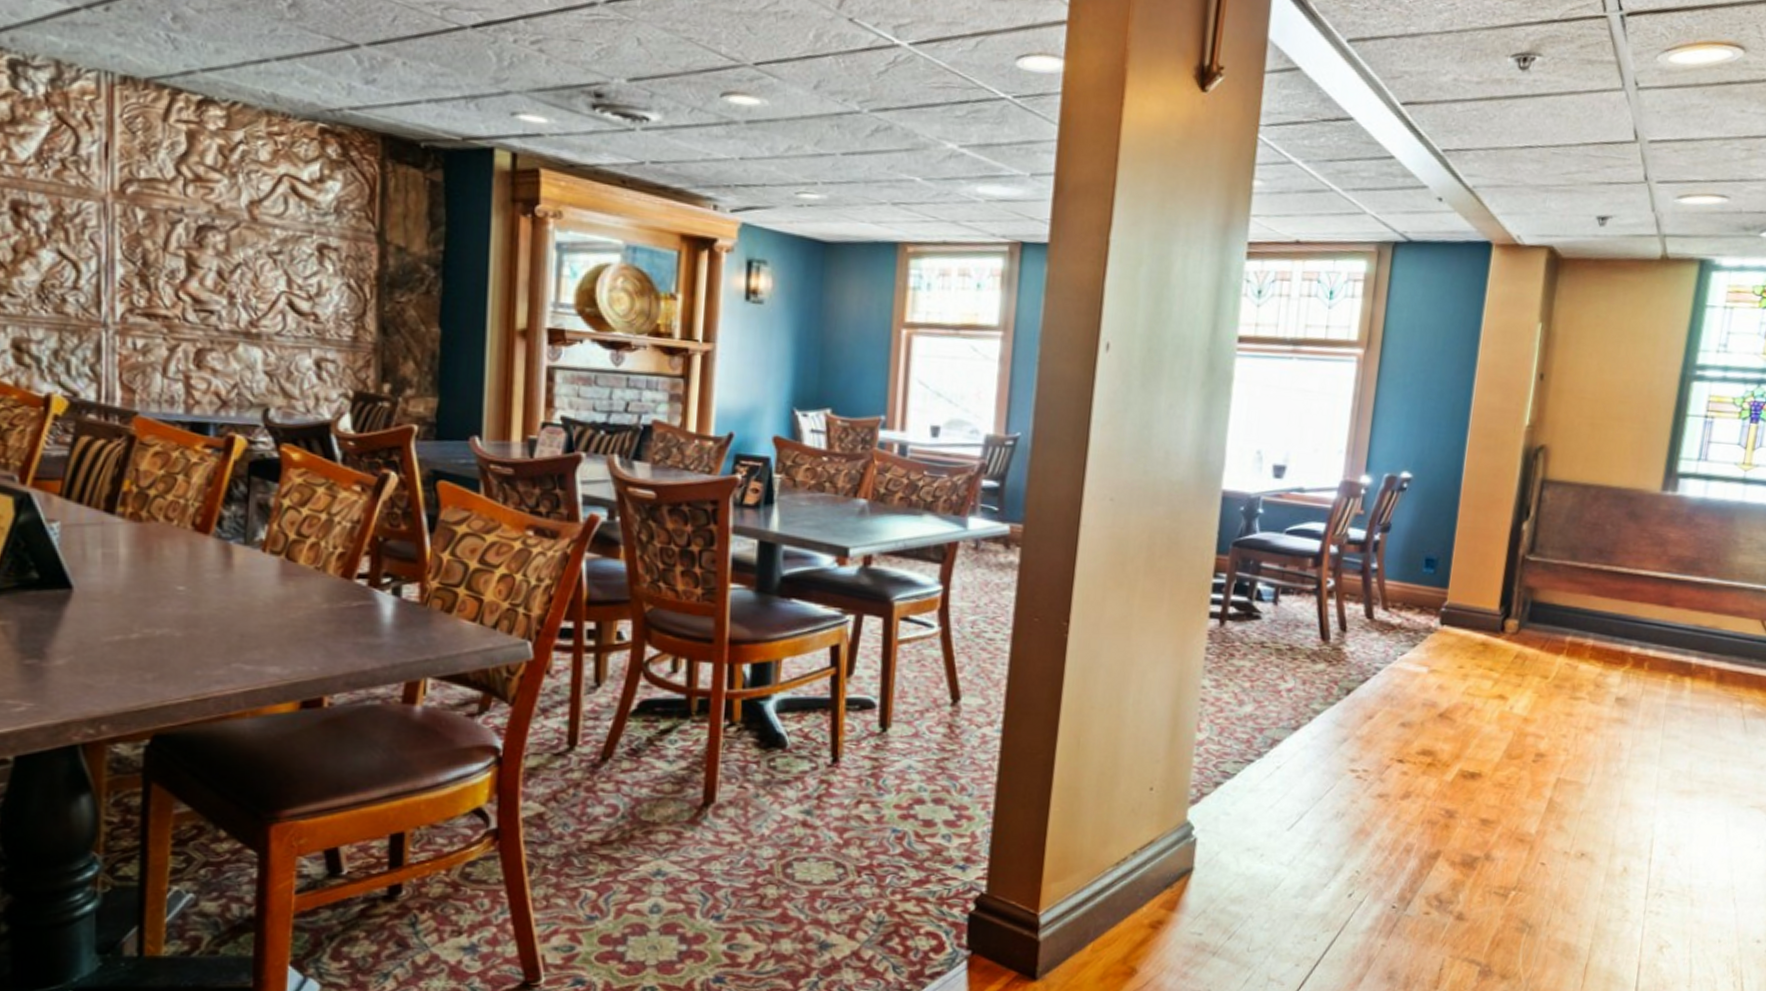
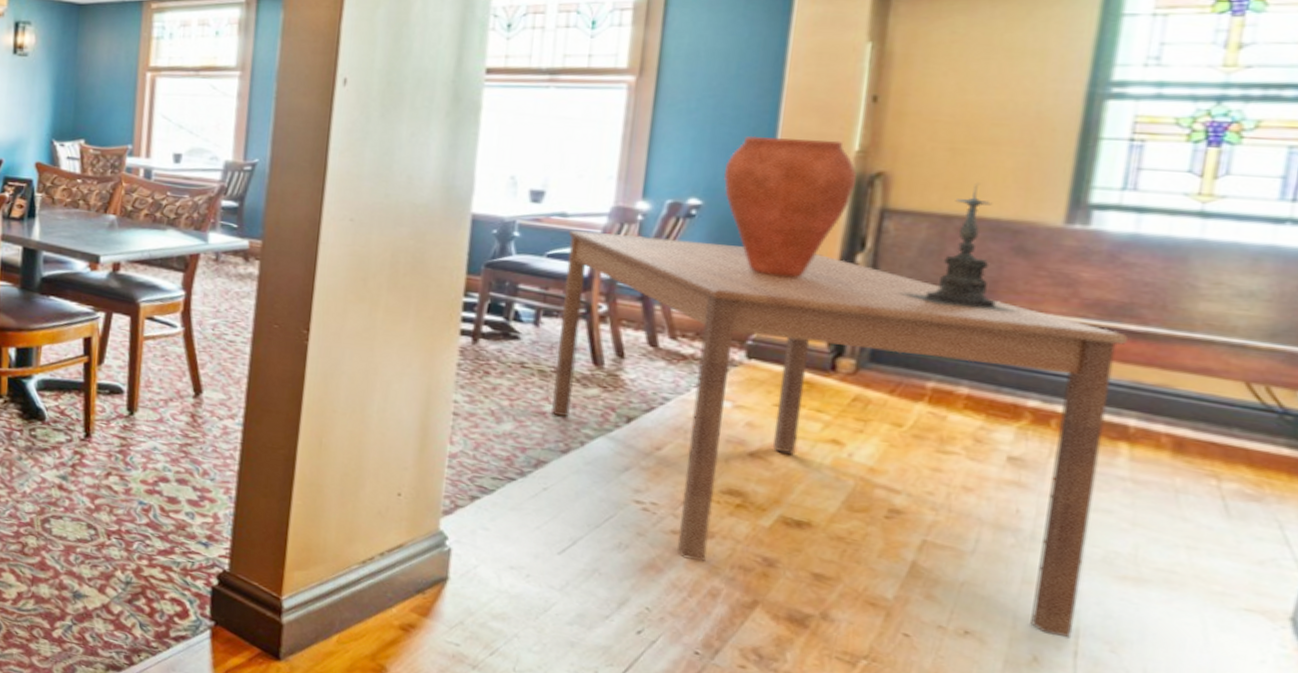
dining table: none [1286,506,1695,848] -> present [552,230,1127,639]
vase: none [1429,410,1526,546] -> present [724,135,857,277]
candle holder: none [1551,456,1630,571] -> present [899,183,1020,314]

